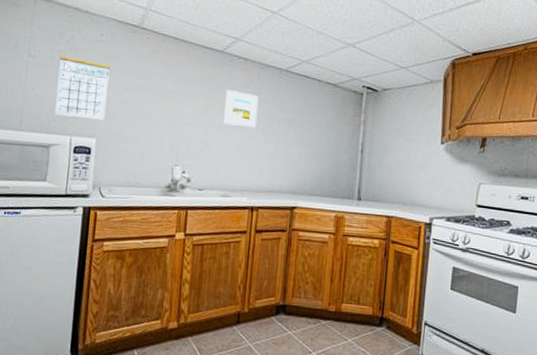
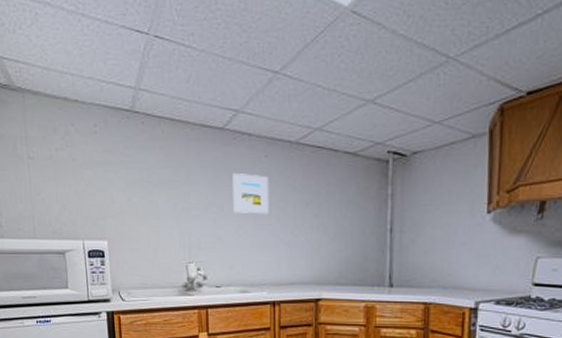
calendar: present [55,49,110,121] -> none [57,144,112,221]

